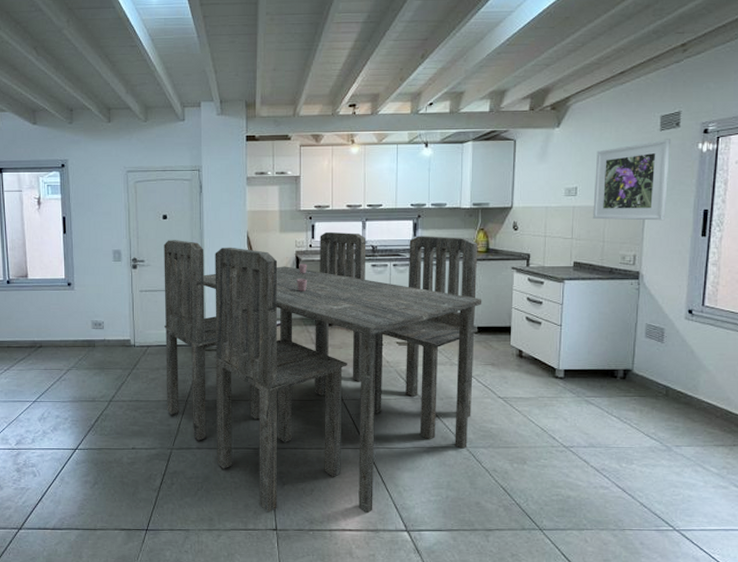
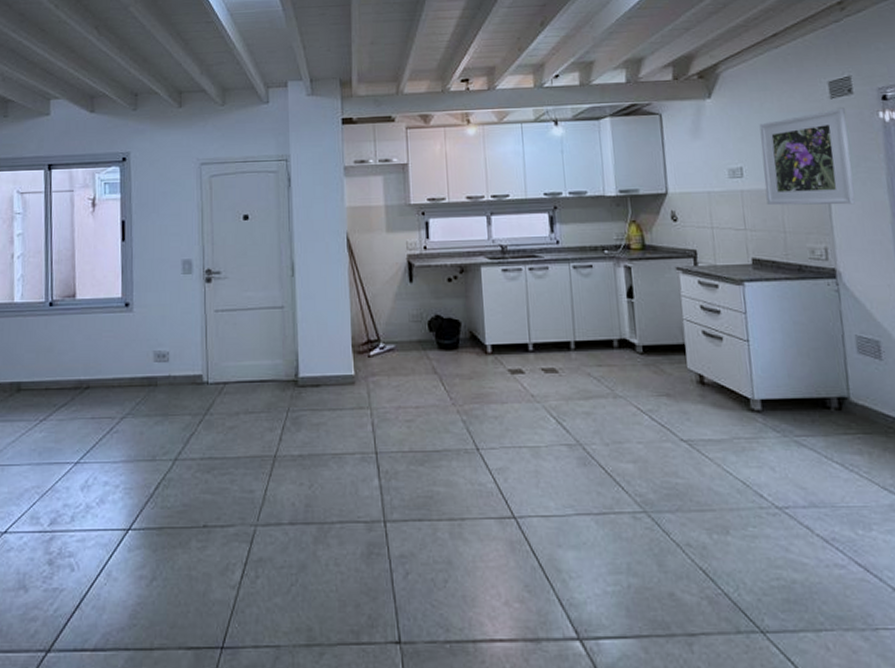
dining table: present [164,231,482,514] -> none [244,229,648,616]

